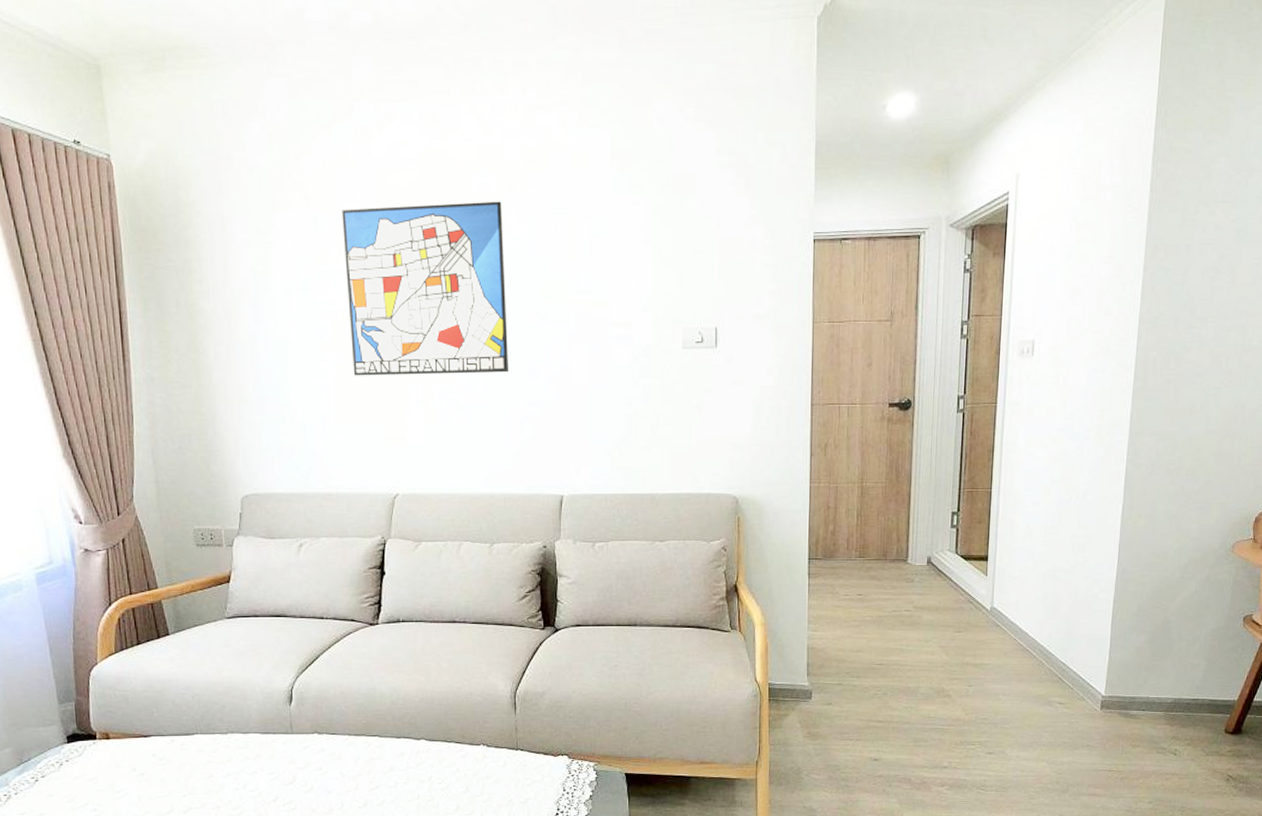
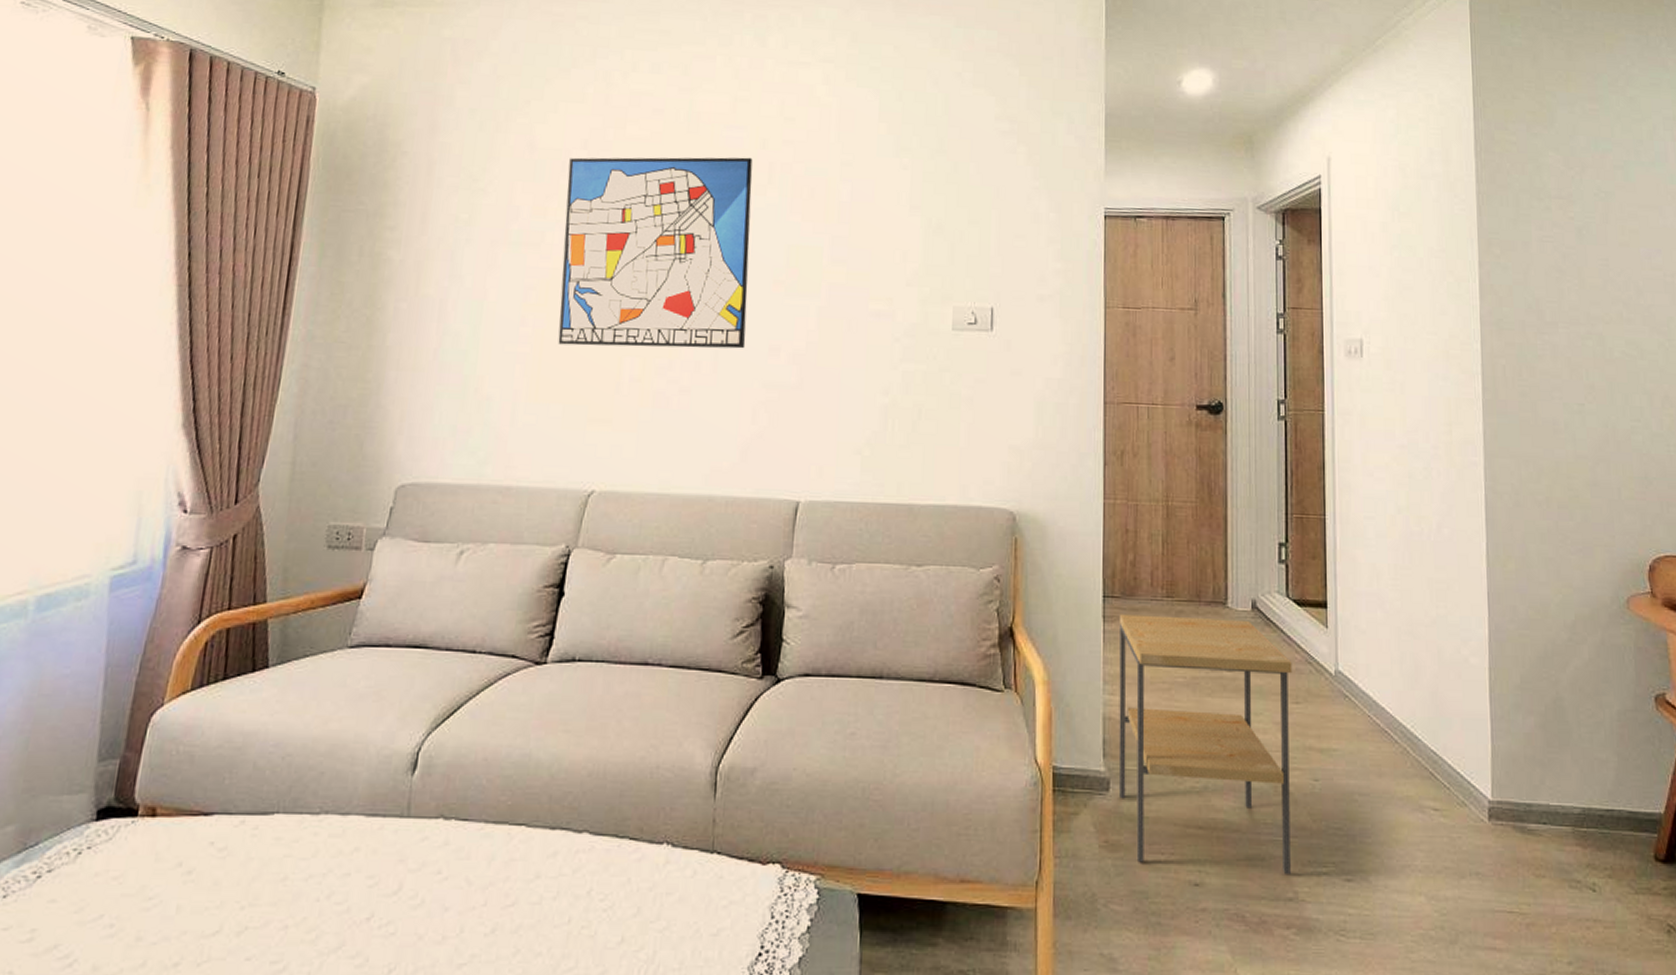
side table: none [818,571,957,750] -> present [1118,614,1293,874]

